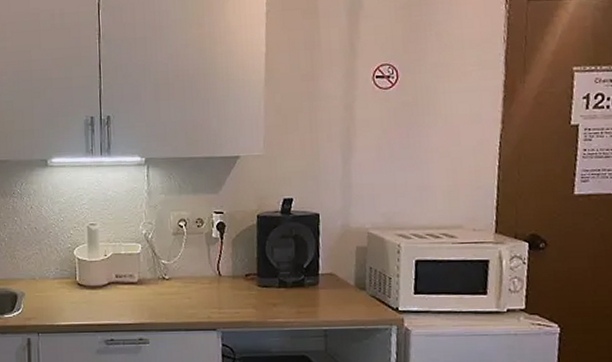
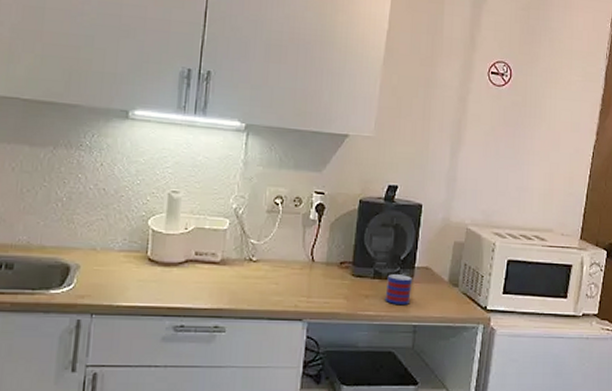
mug: none [292,282,319,311] -> present [385,274,413,304]

